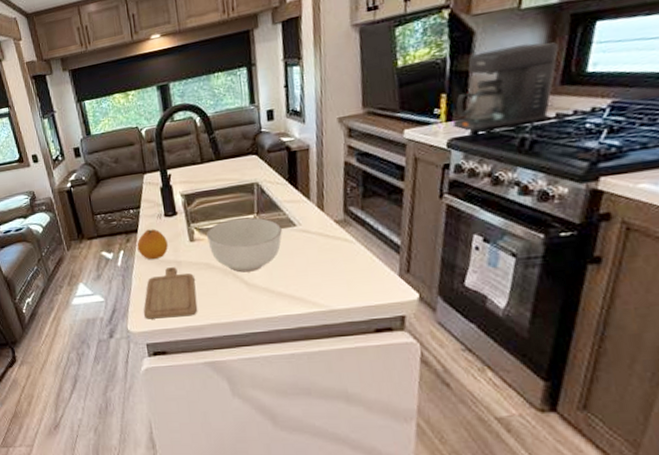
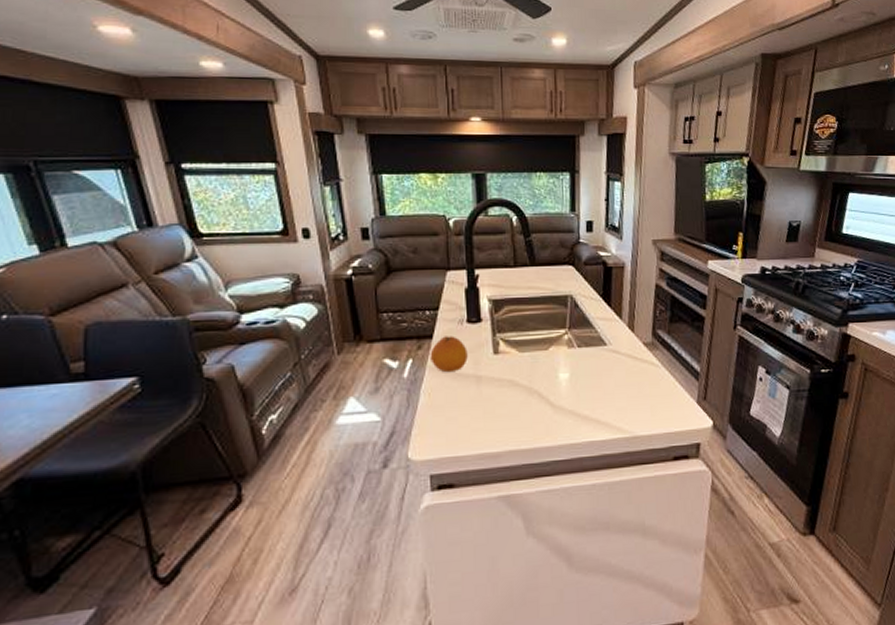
chopping board: present [143,267,197,319] -> none [429,382,496,445]
bowl: present [205,217,282,273] -> none [512,332,593,393]
coffee maker: present [453,42,559,132] -> none [747,201,824,272]

